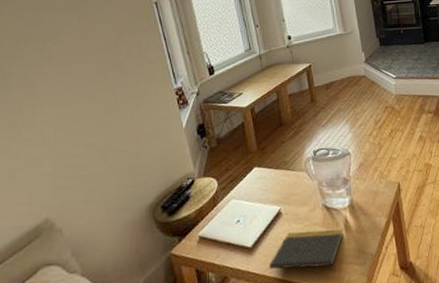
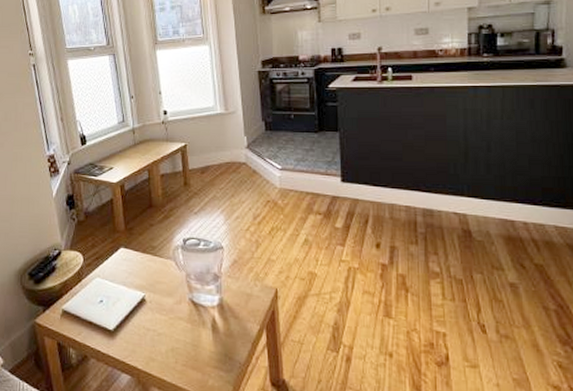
notepad: present [269,229,344,273] -> none [130,322,210,374]

